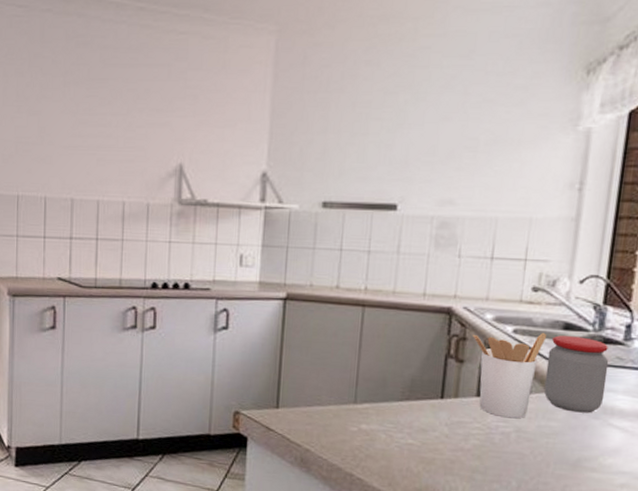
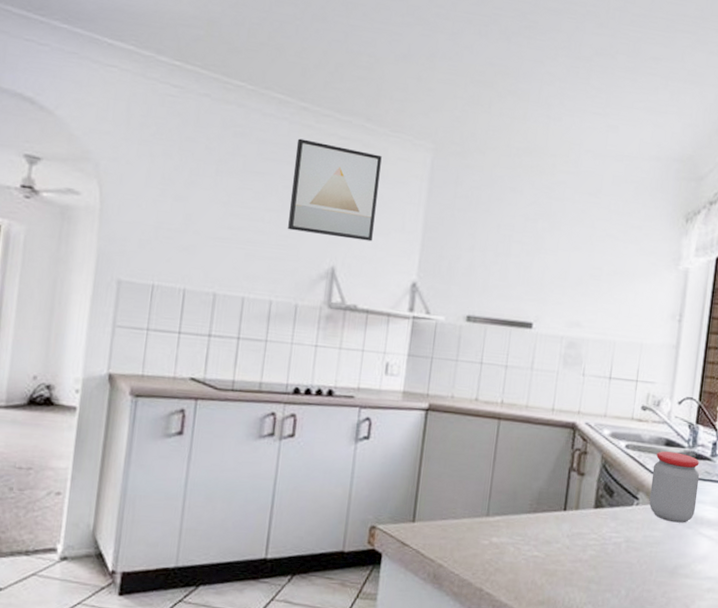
wall art: none [134,40,223,135] -> present [288,138,382,242]
utensil holder: present [473,332,546,419] -> none [593,448,652,529]

